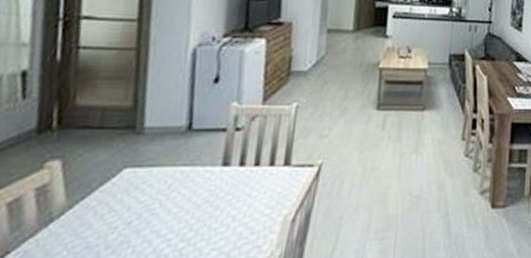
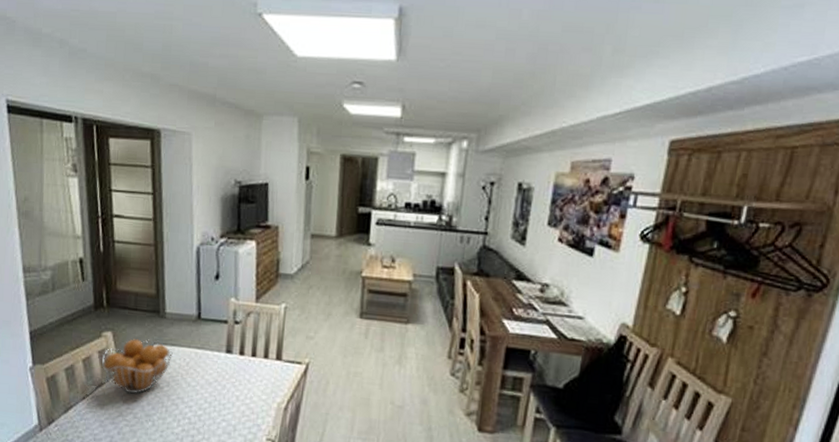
fruit basket: none [39,161,150,238] -> present [102,338,173,394]

